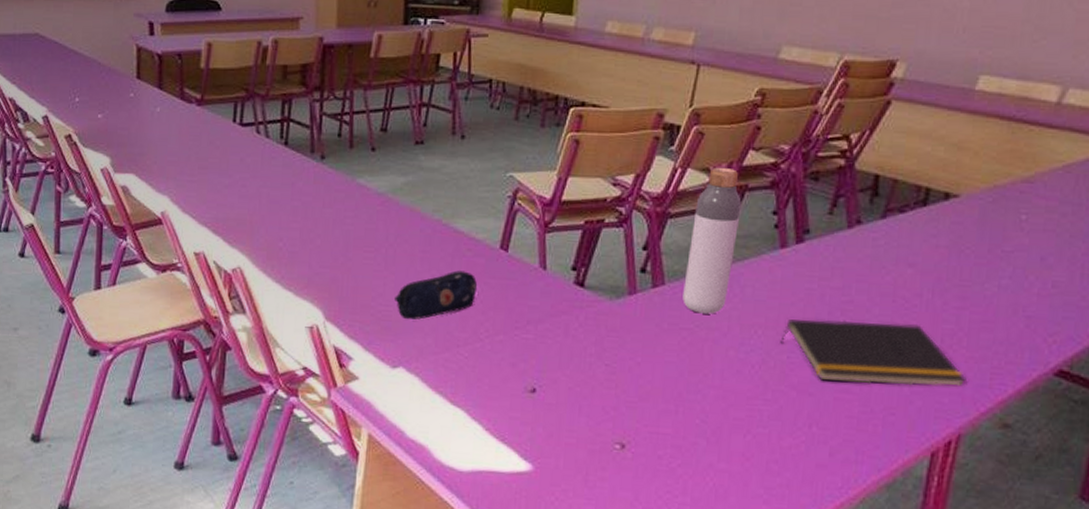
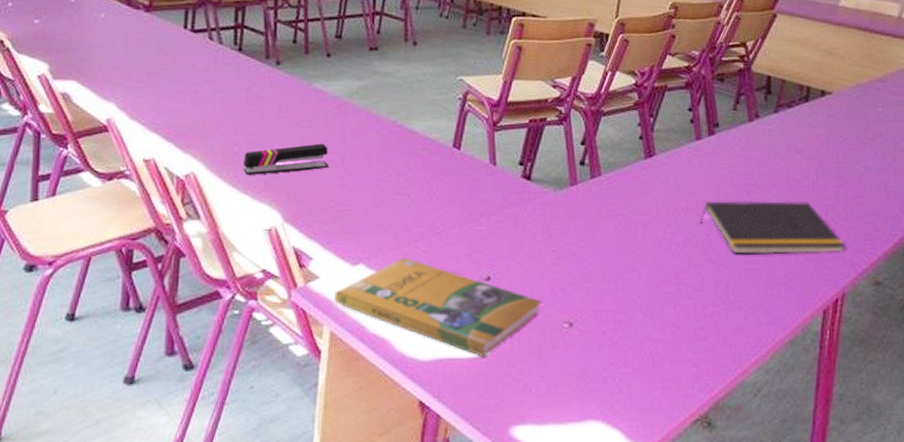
stapler: none [287,241,371,272] -> present [243,143,329,176]
booklet: none [372,363,592,472] -> present [333,258,543,356]
pencil case: present [395,270,478,321] -> none [353,169,433,218]
bottle: present [682,167,742,314] -> none [617,70,663,200]

